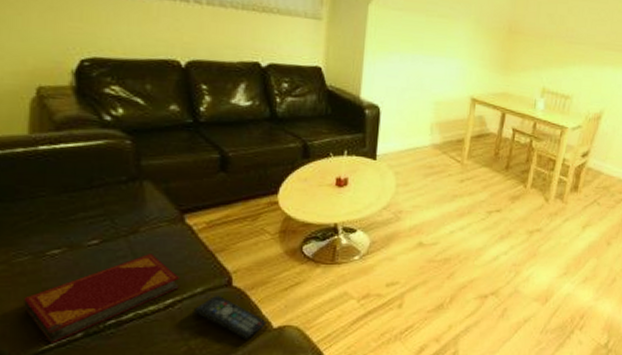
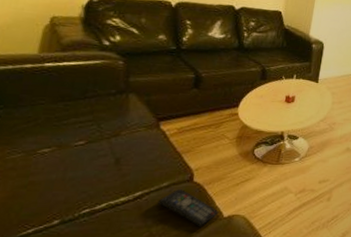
hardback book: present [24,254,179,343] -> none [10,154,150,229]

